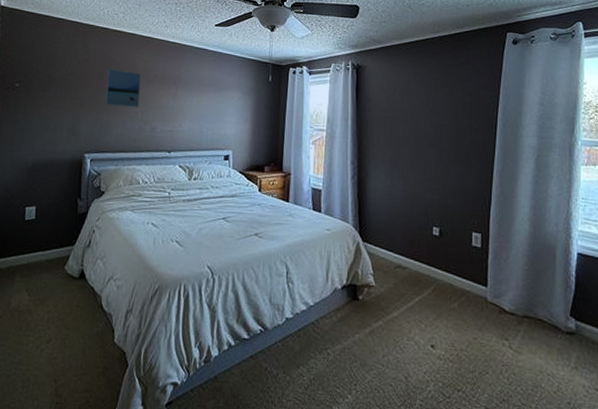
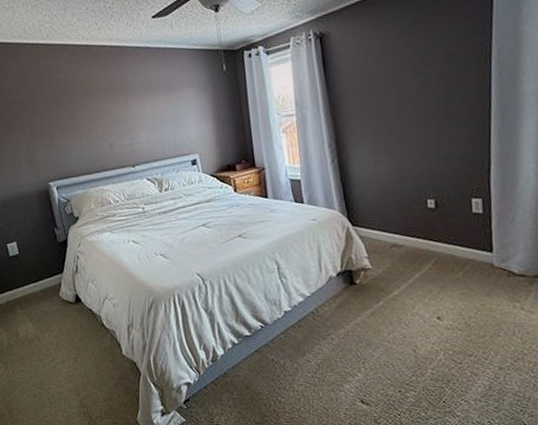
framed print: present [105,69,141,107] -> none [49,87,92,129]

